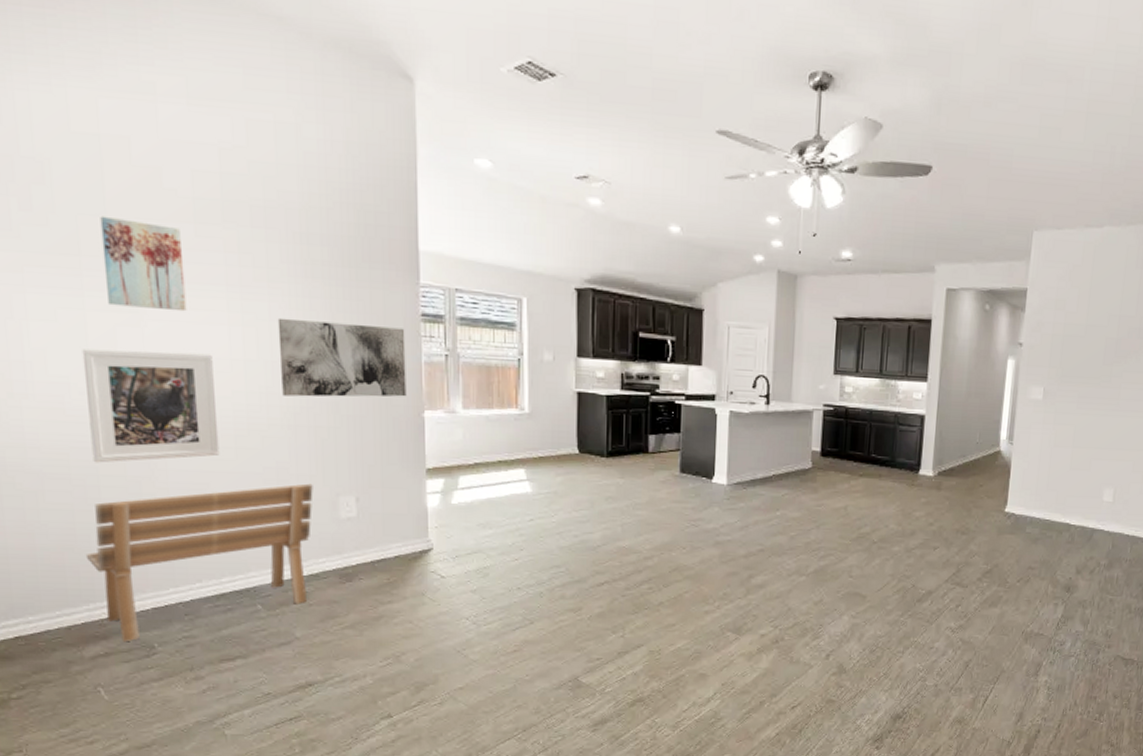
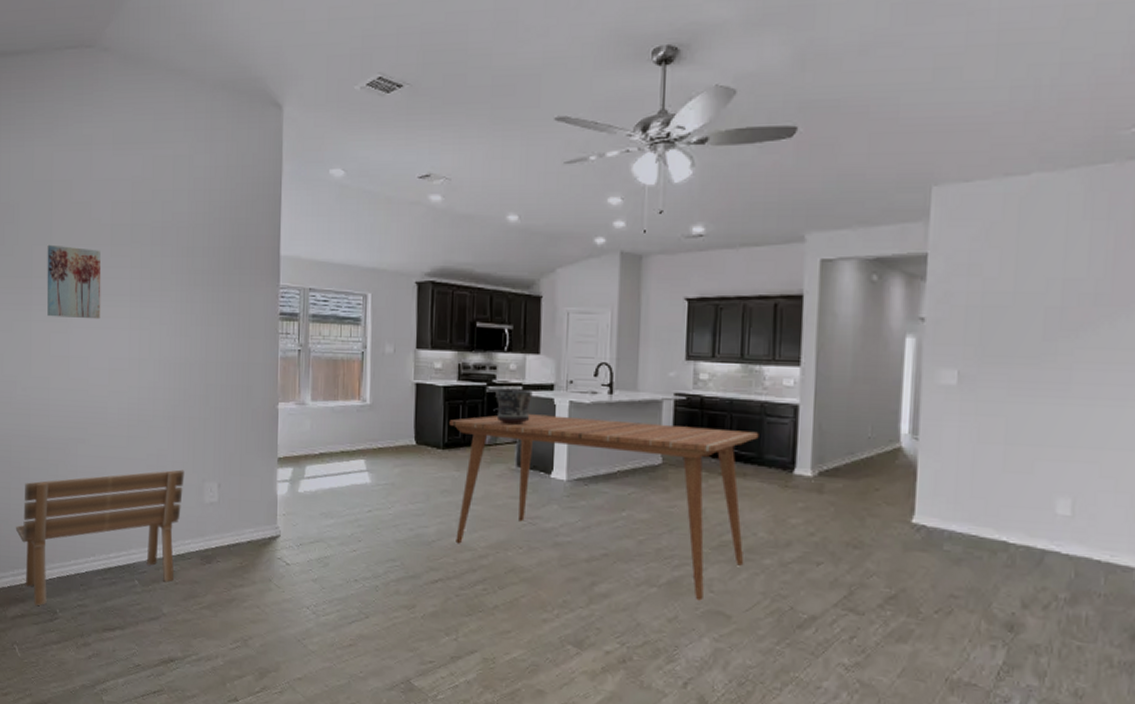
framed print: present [82,349,220,463] -> none [26,353,117,449]
wall art: present [277,317,407,397] -> none [165,321,266,391]
dining table: none [613,423,893,585] -> present [449,414,759,601]
cup: none [659,398,695,433] -> present [495,388,533,425]

